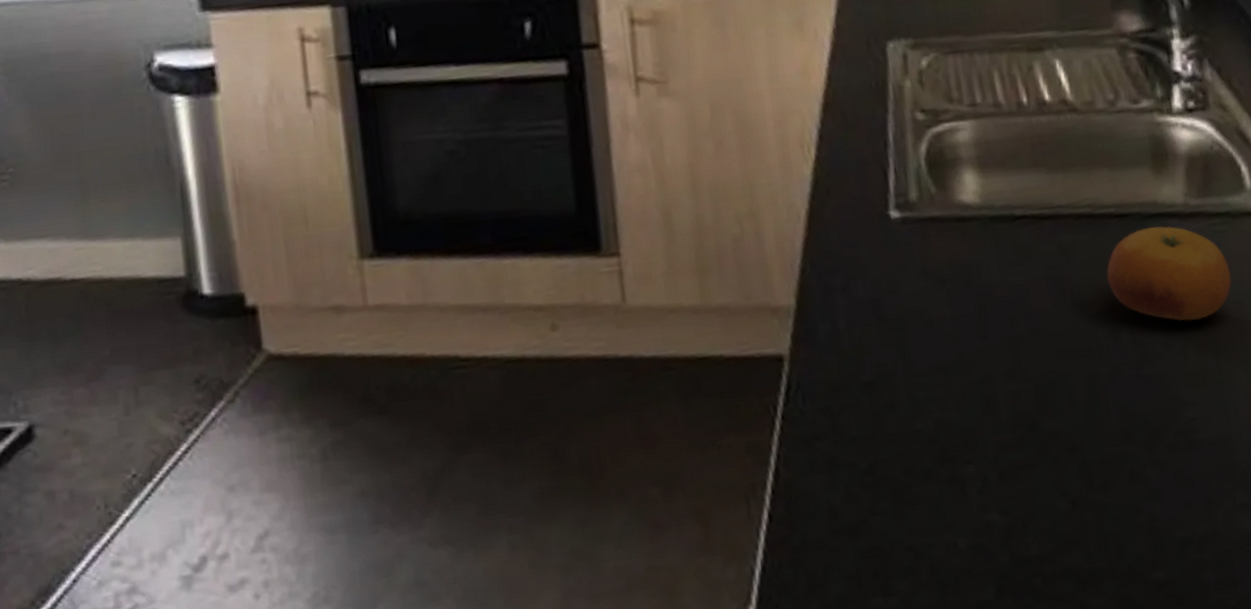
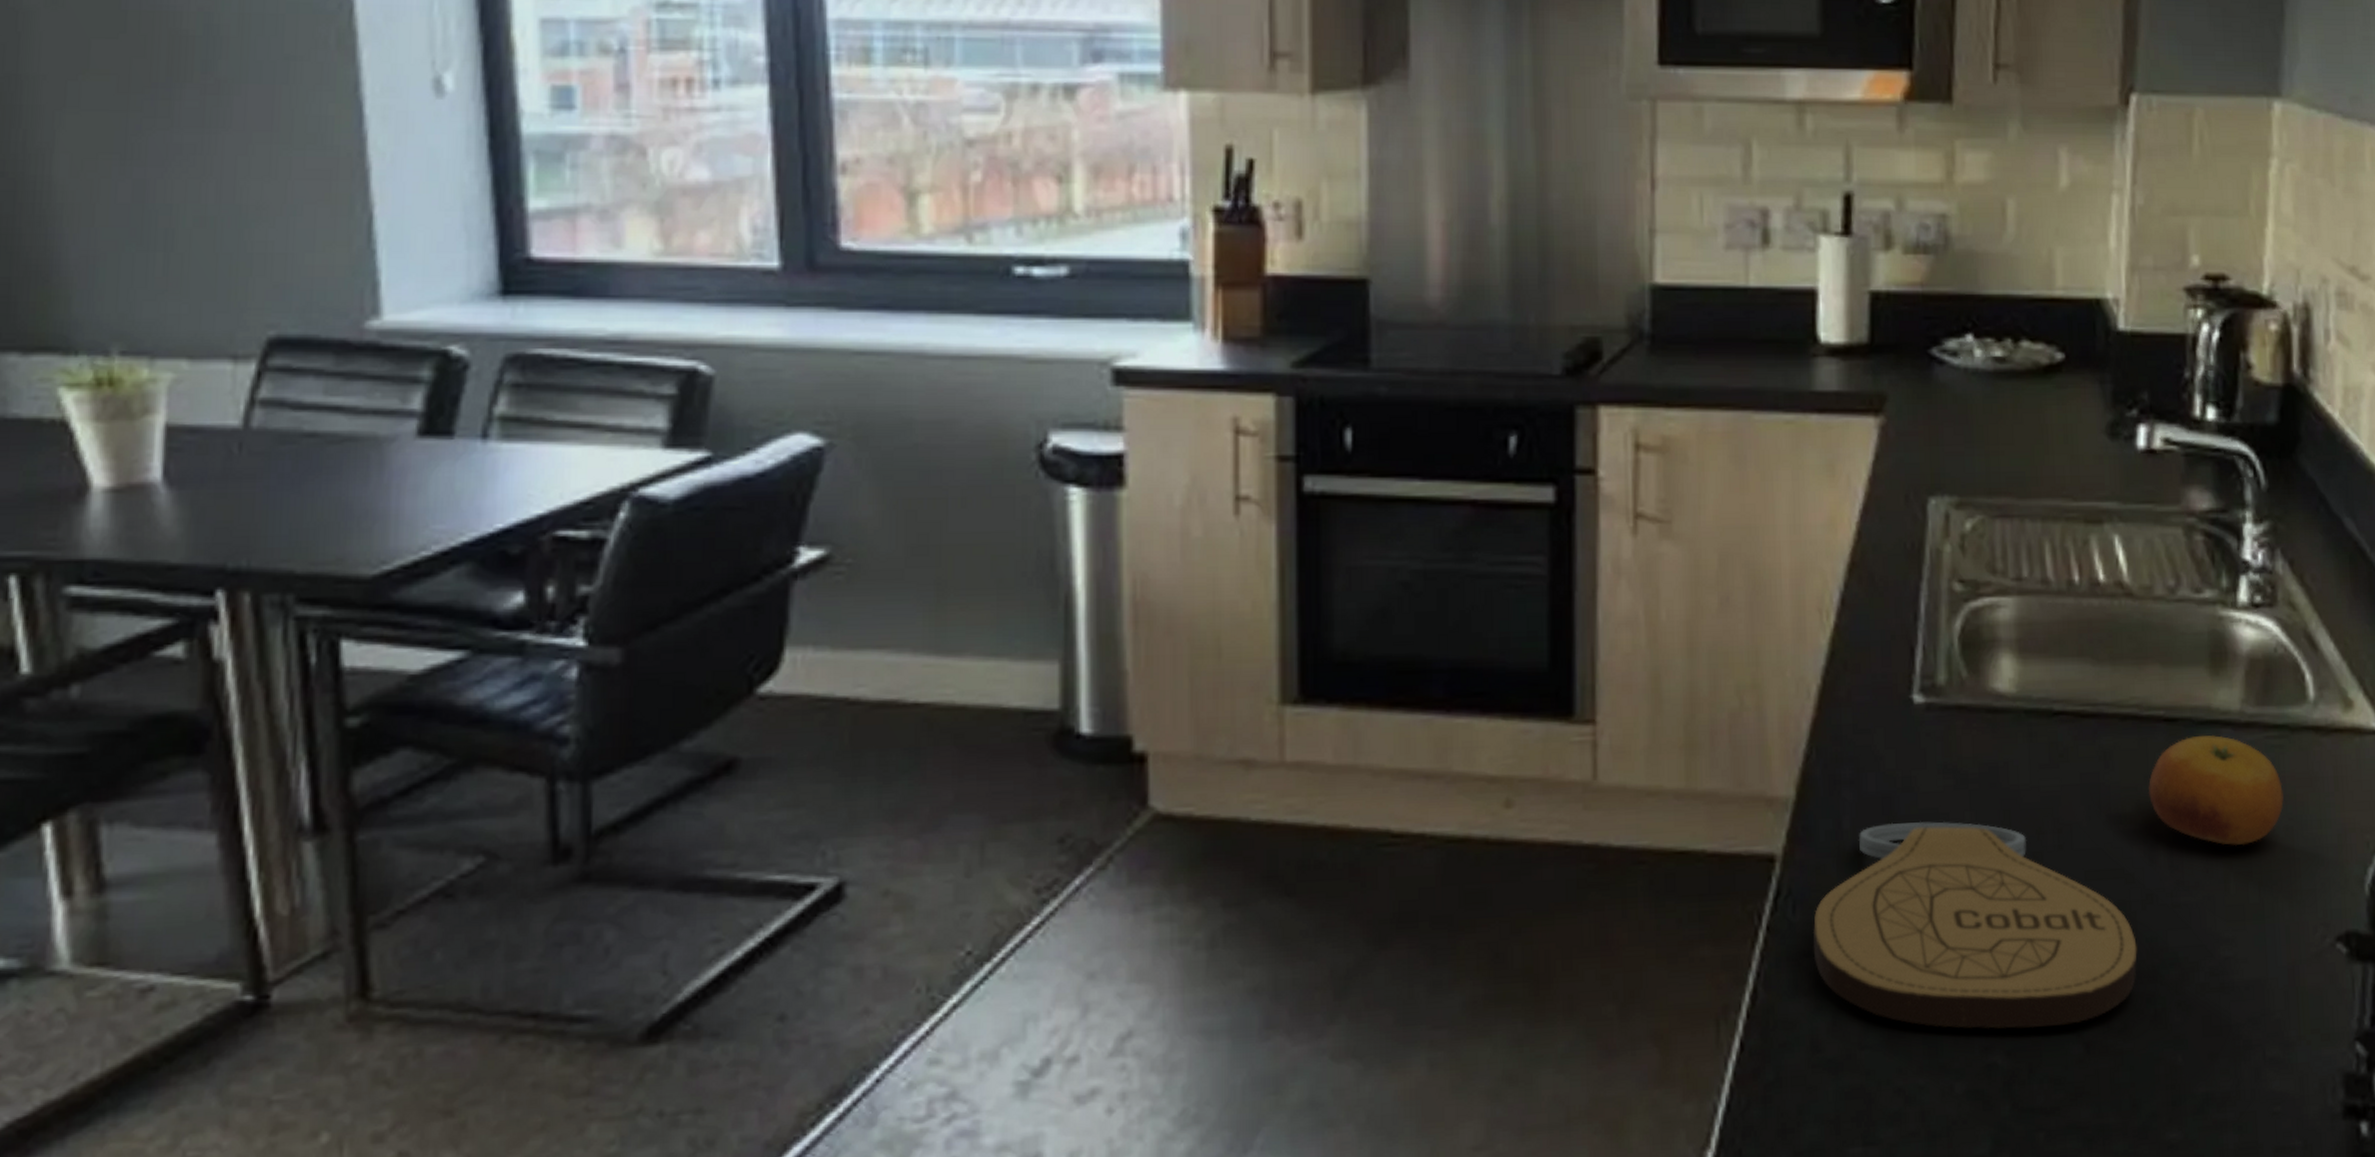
cutting board: none [821,317,1111,493] -> present [1812,821,2138,1029]

